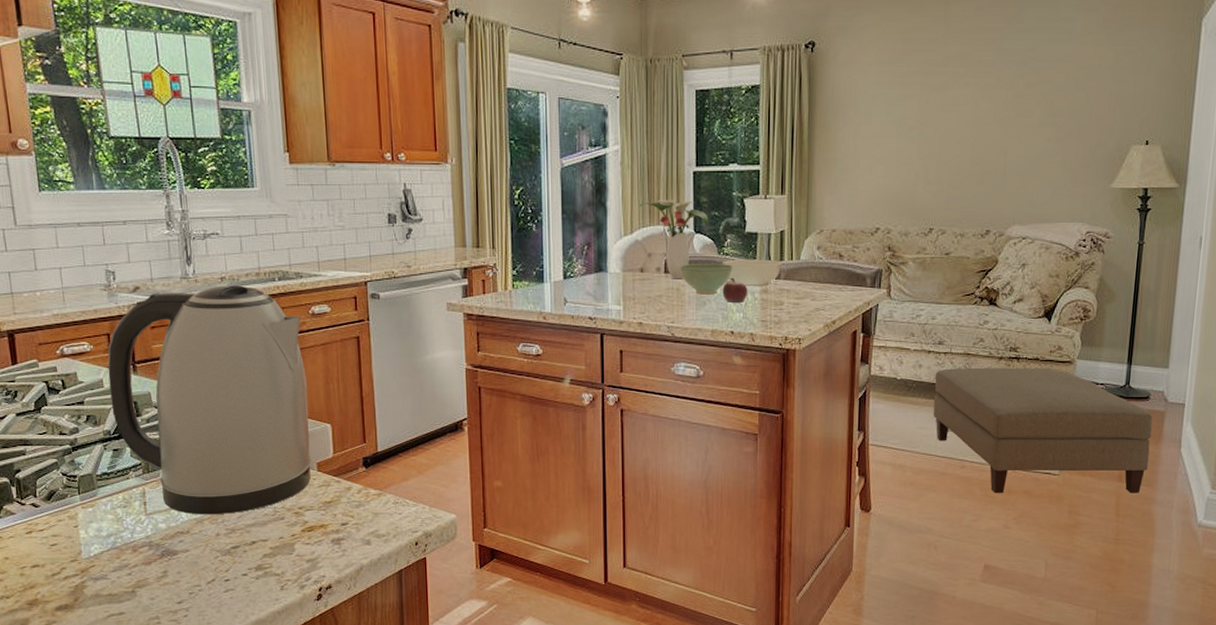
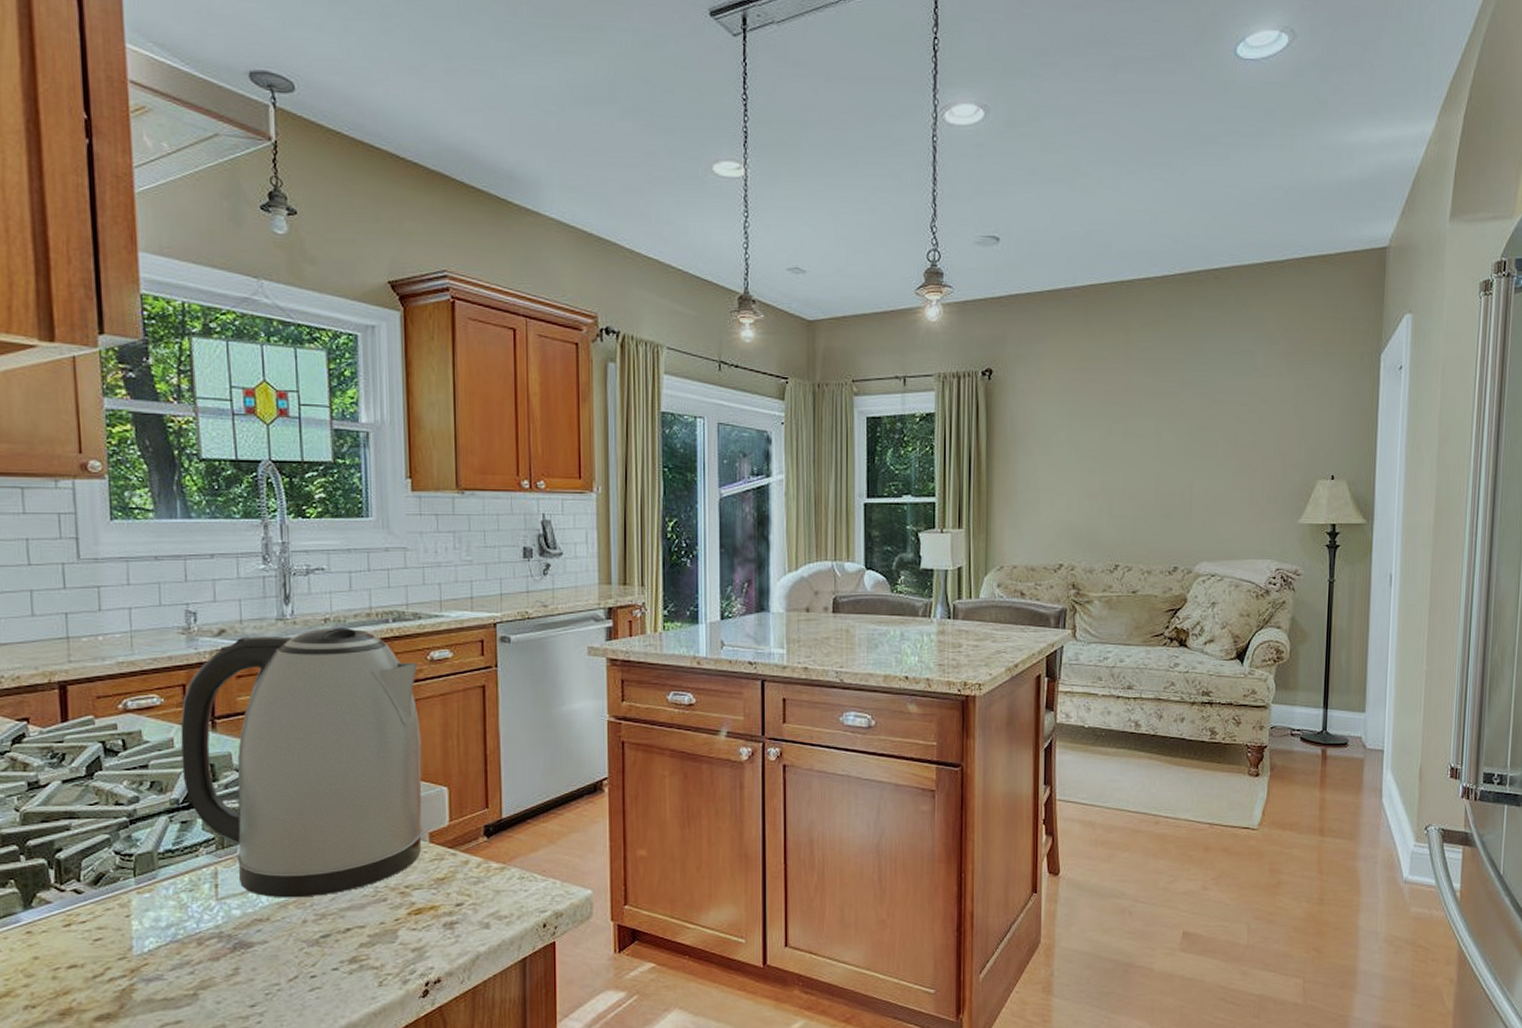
flower arrangement: present [639,199,708,279] -> none [805,532,880,620]
bowl: present [679,263,733,295] -> none [848,602,907,636]
fruit: present [722,278,748,302] -> none [896,618,924,645]
bowl: present [723,259,782,287] -> none [896,597,960,628]
ottoman: present [933,367,1153,493] -> none [1123,713,1352,851]

